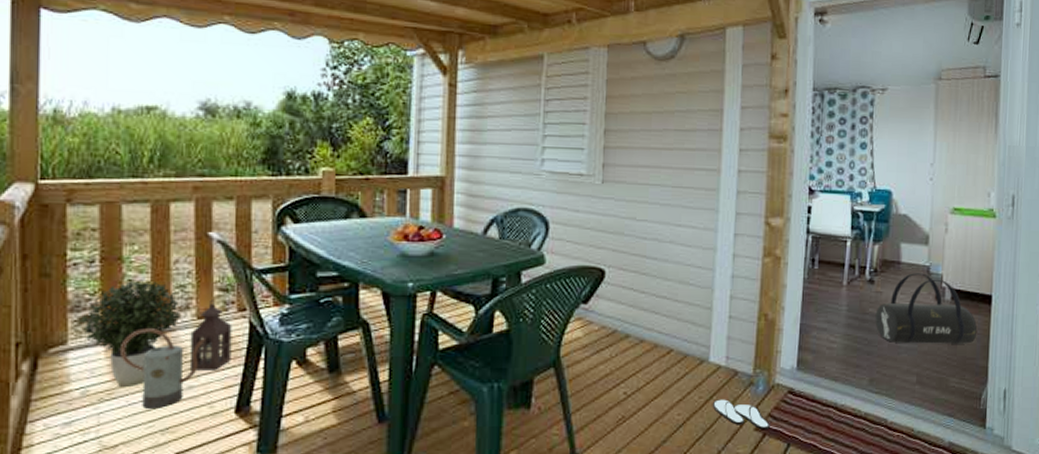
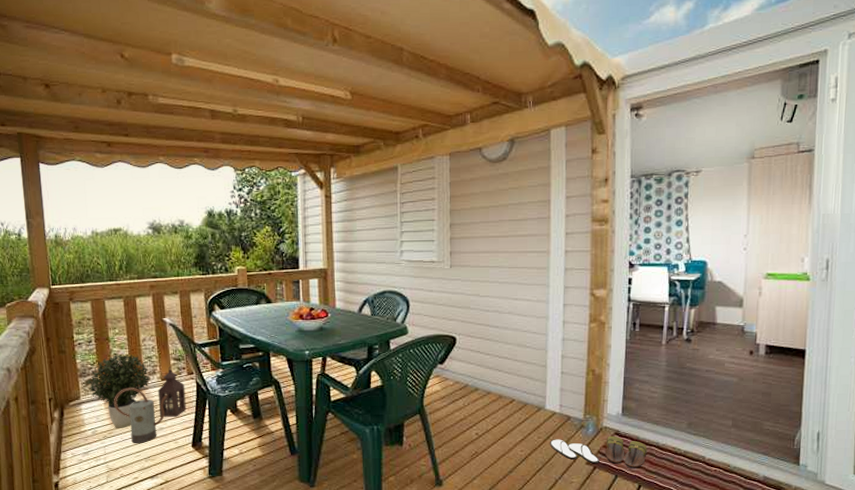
sandal: none [776,394,824,435] -> present [604,435,647,469]
duffel bag: present [875,273,978,344] -> none [692,332,791,393]

